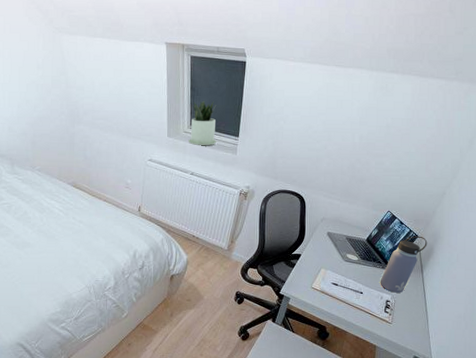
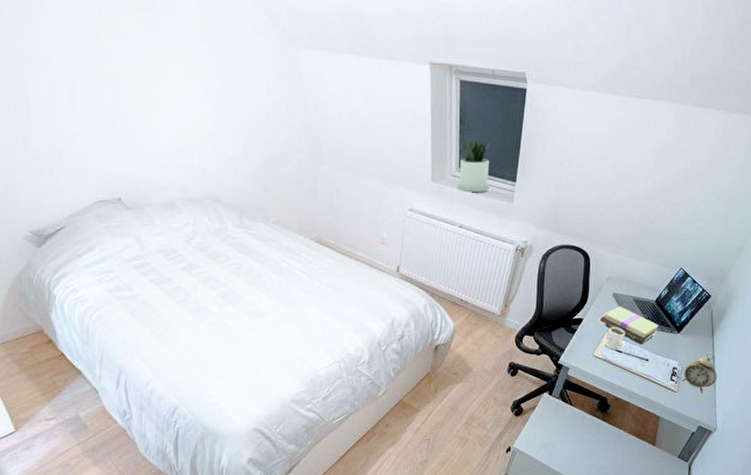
books: none [316,244,371,279] -> present [600,306,659,345]
mug: none [321,261,340,283] -> present [604,326,625,350]
water bottle: present [380,236,427,293] -> none [667,296,721,359]
alarm clock: none [395,288,429,325] -> present [681,353,717,393]

